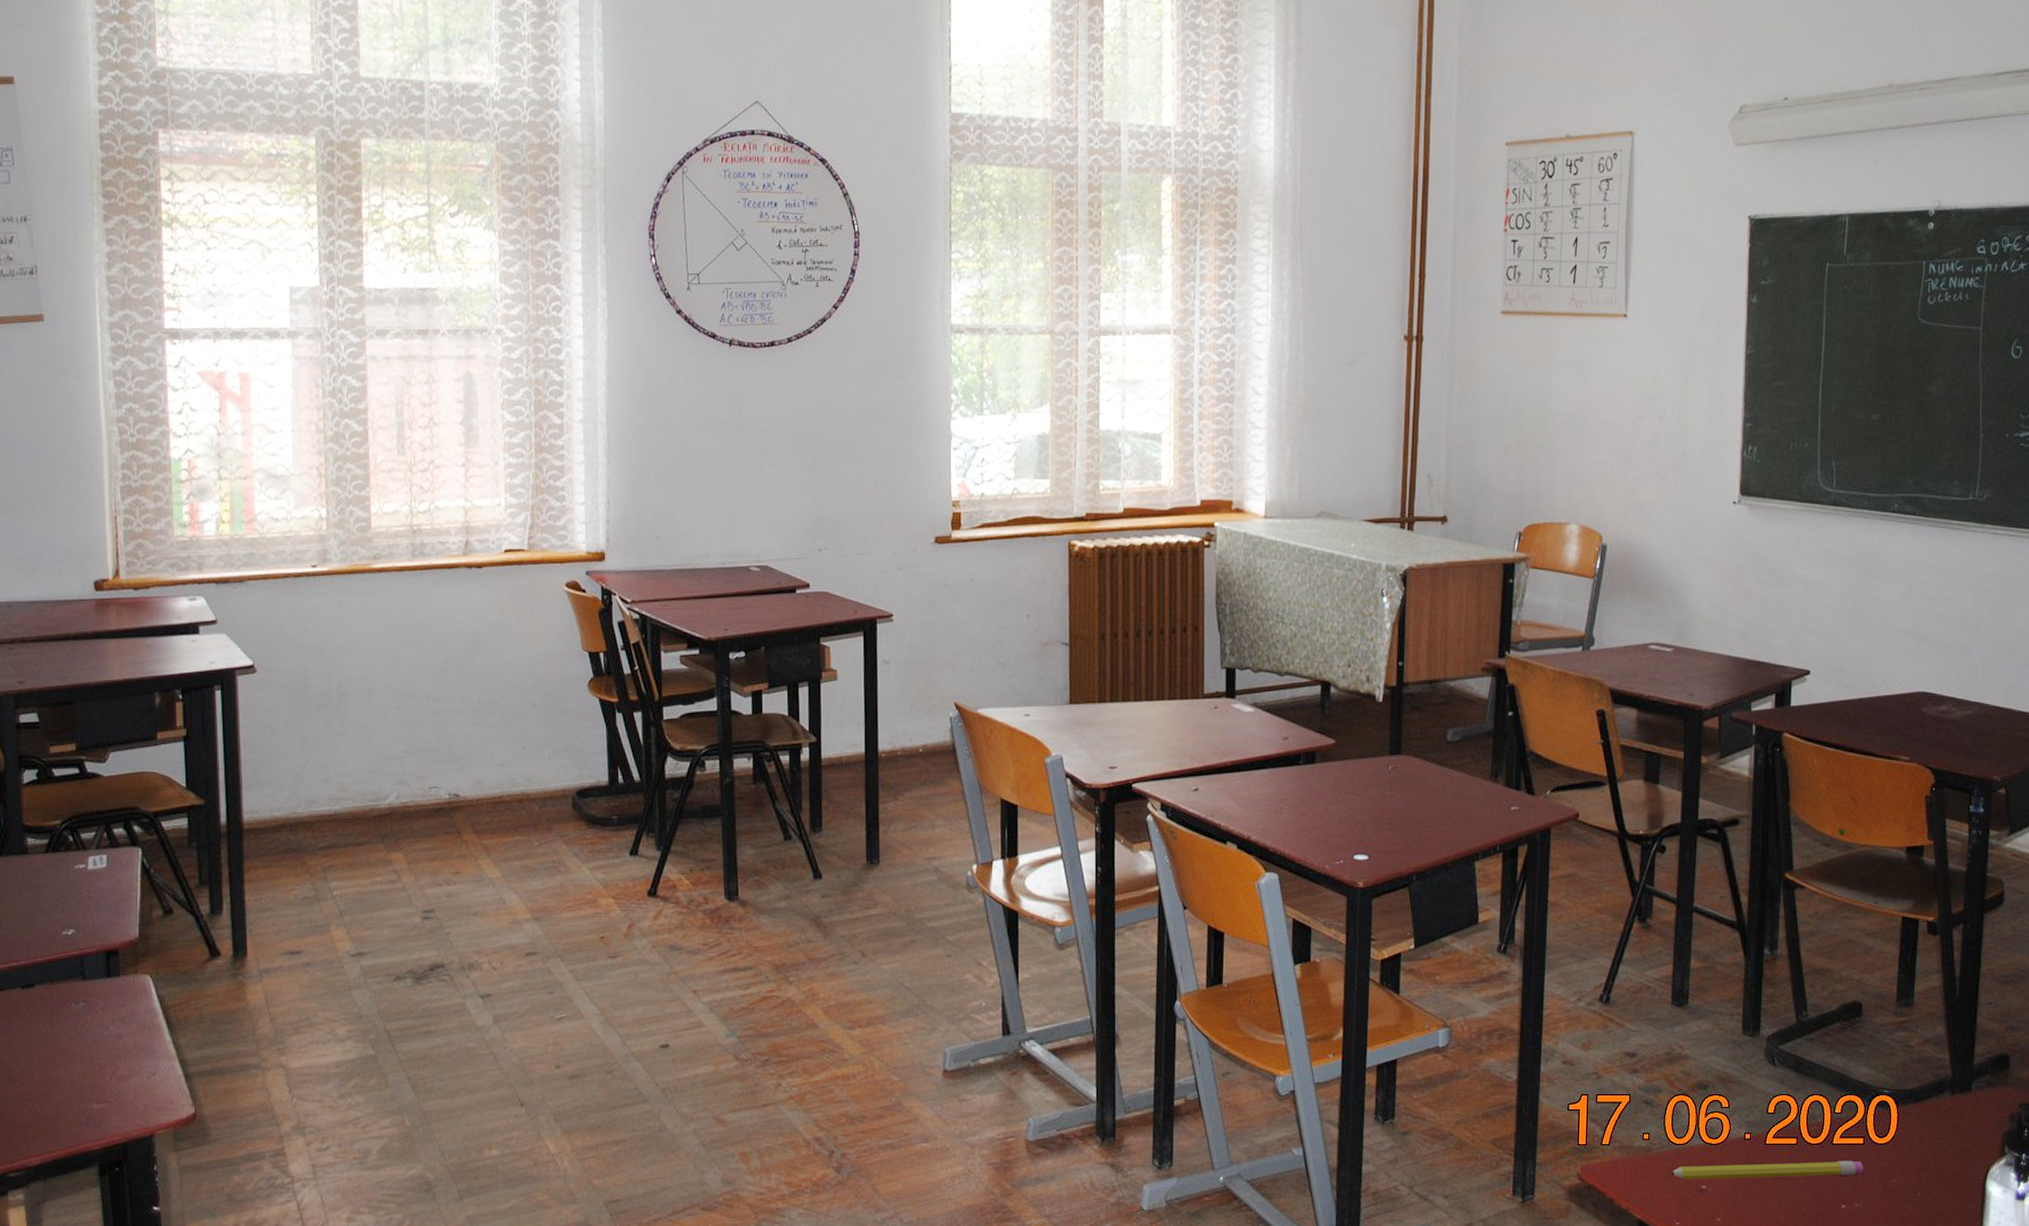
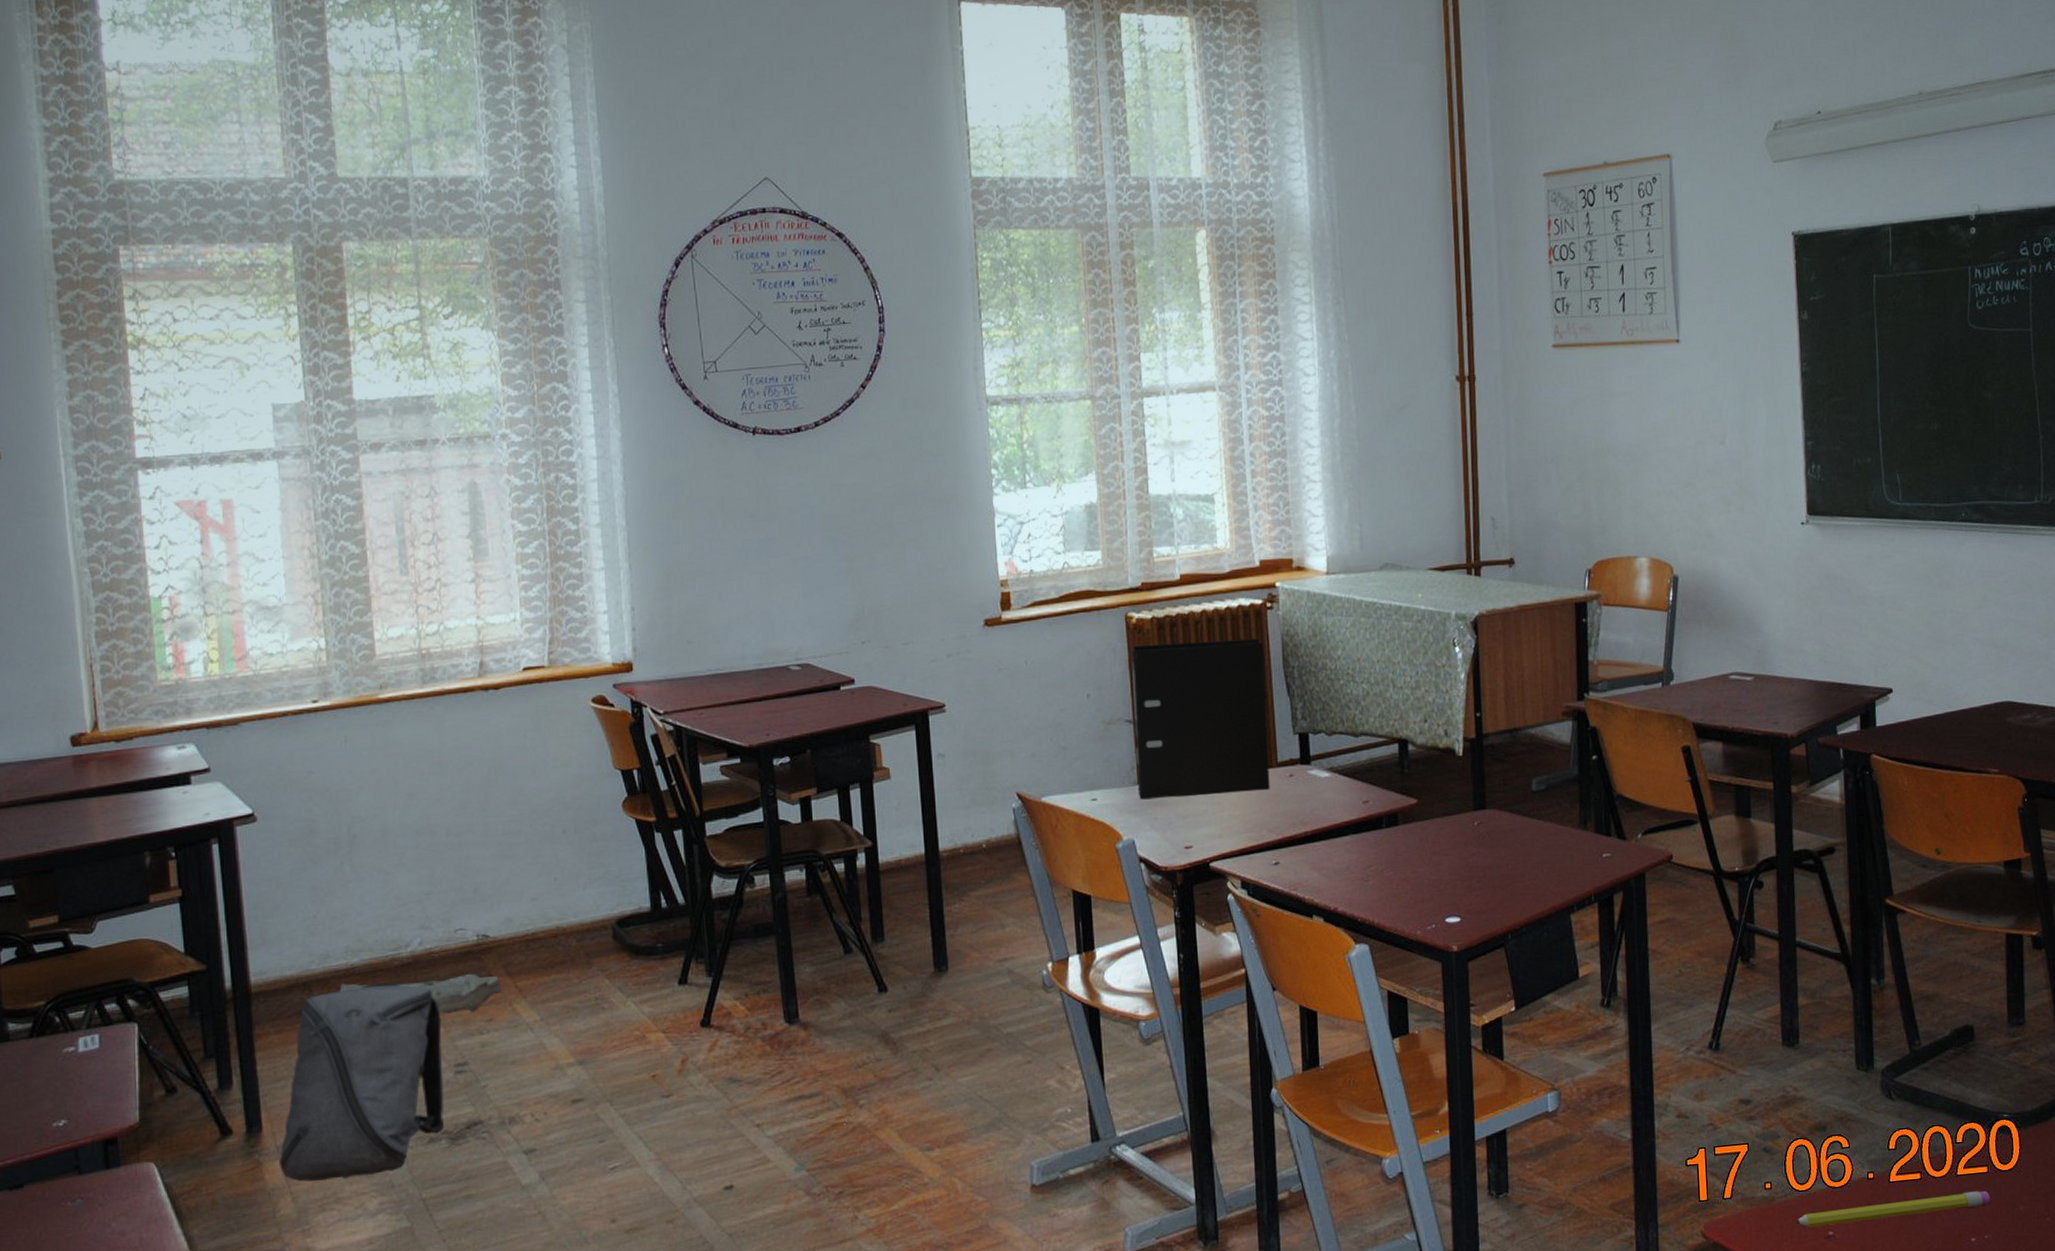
backpack: none [260,830,413,1005] -> present [278,982,444,1182]
bag: none [323,828,468,864] -> present [340,974,501,1014]
binder: none [1069,572,1199,720] -> present [1131,638,1270,800]

